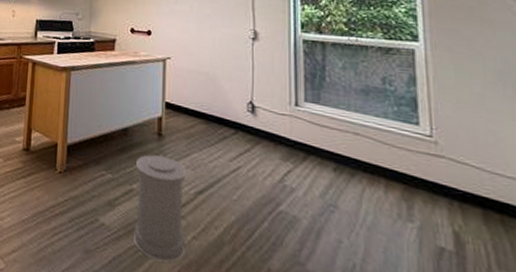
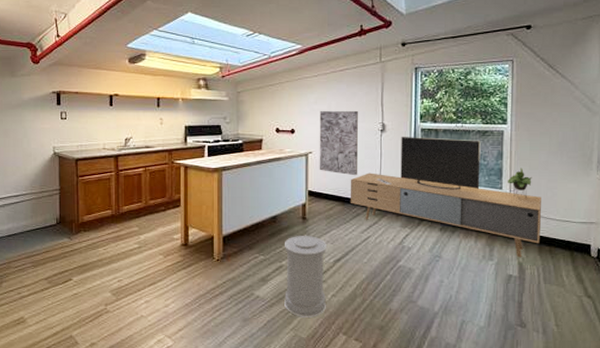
wall art: none [178,12,225,90] -> present [319,110,359,176]
media console: none [215,48,484,223] -> present [350,137,541,257]

